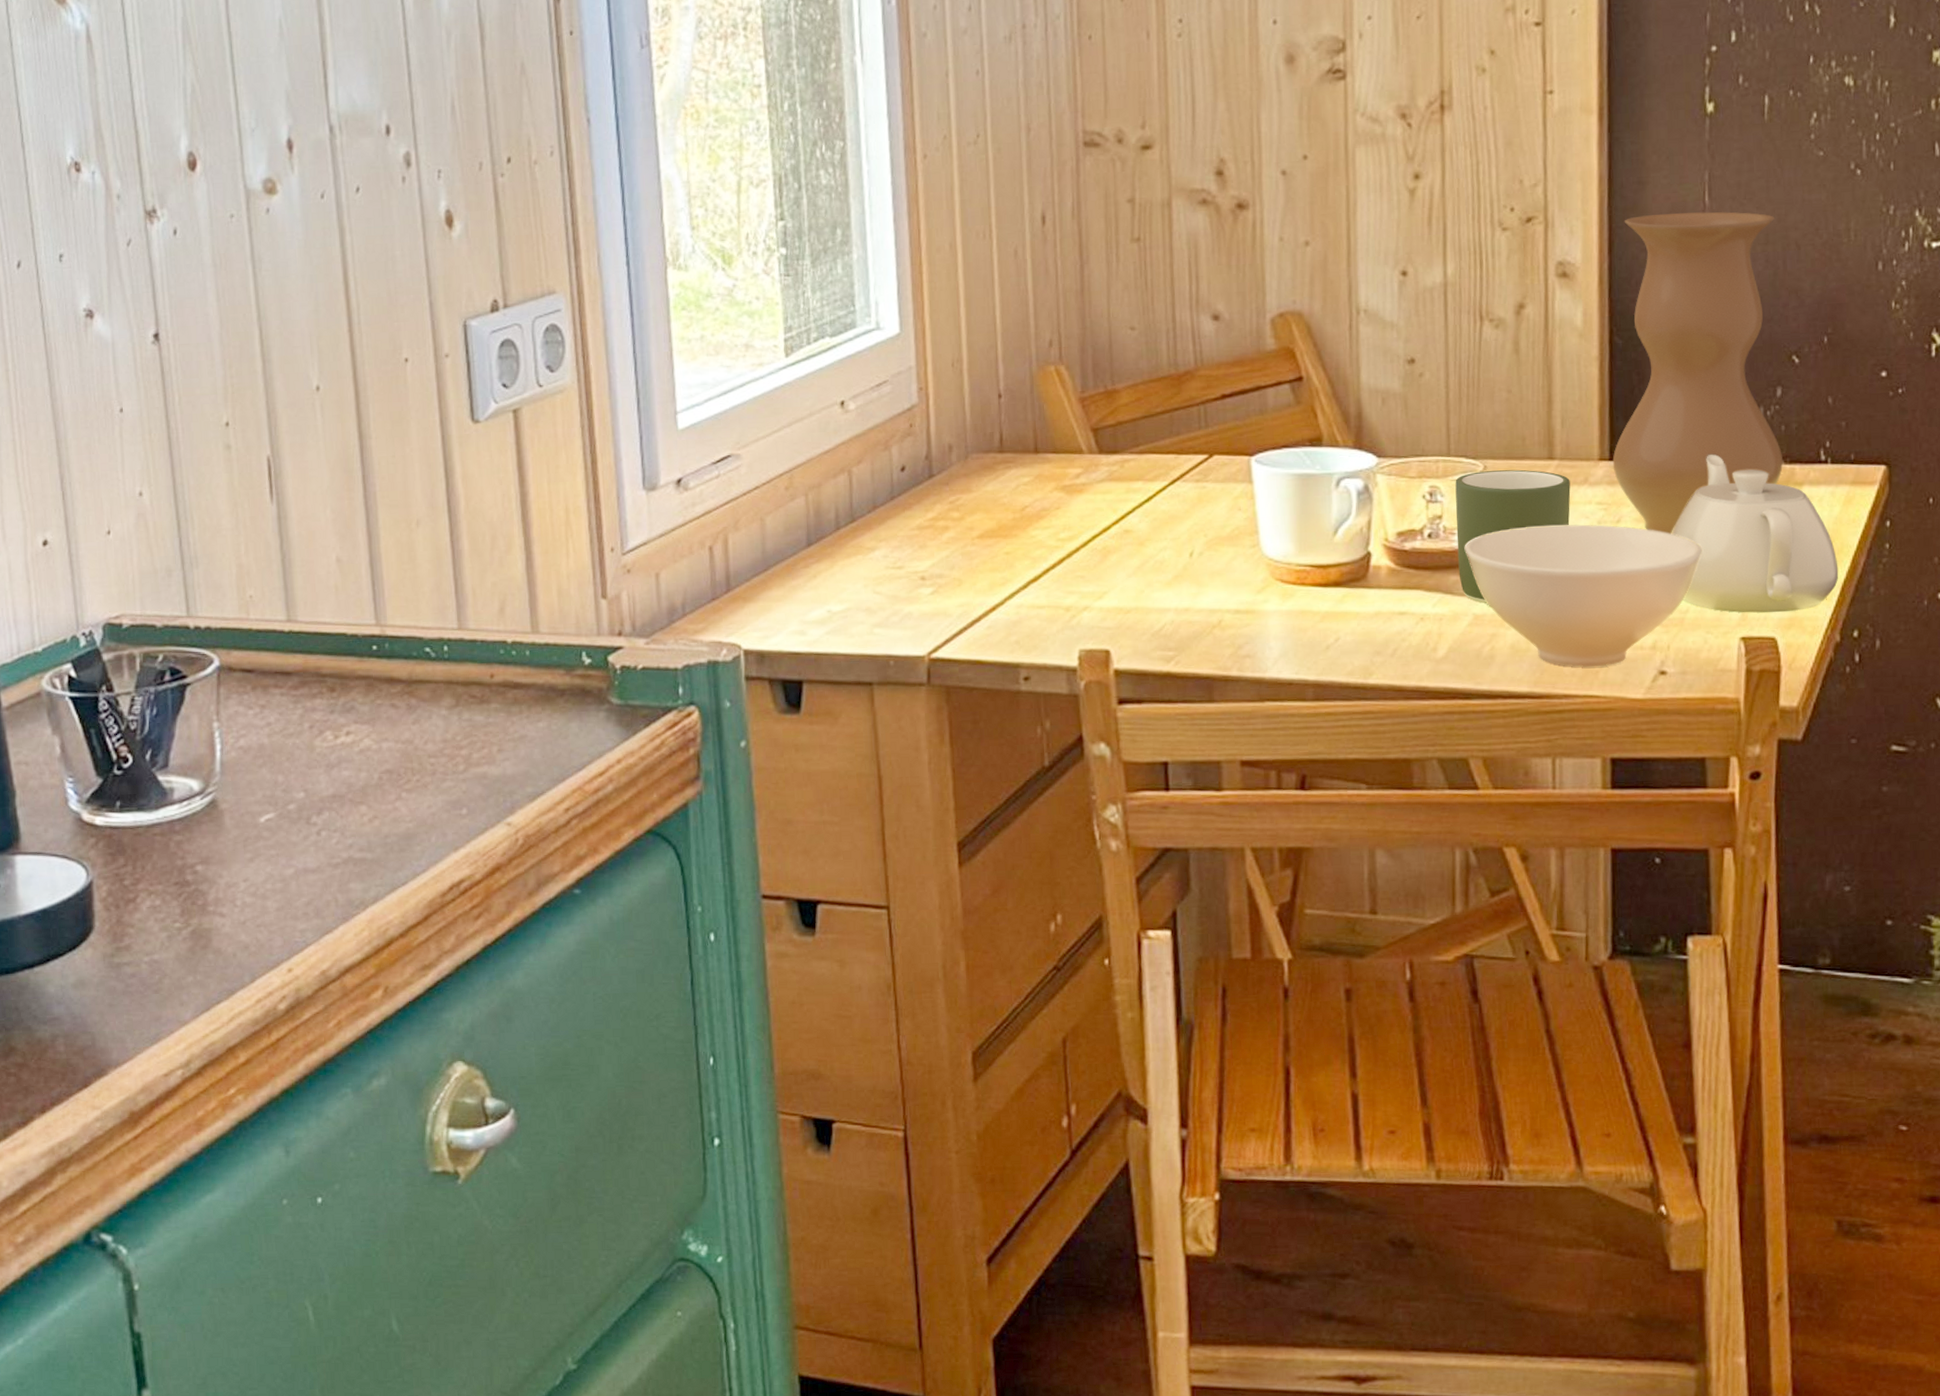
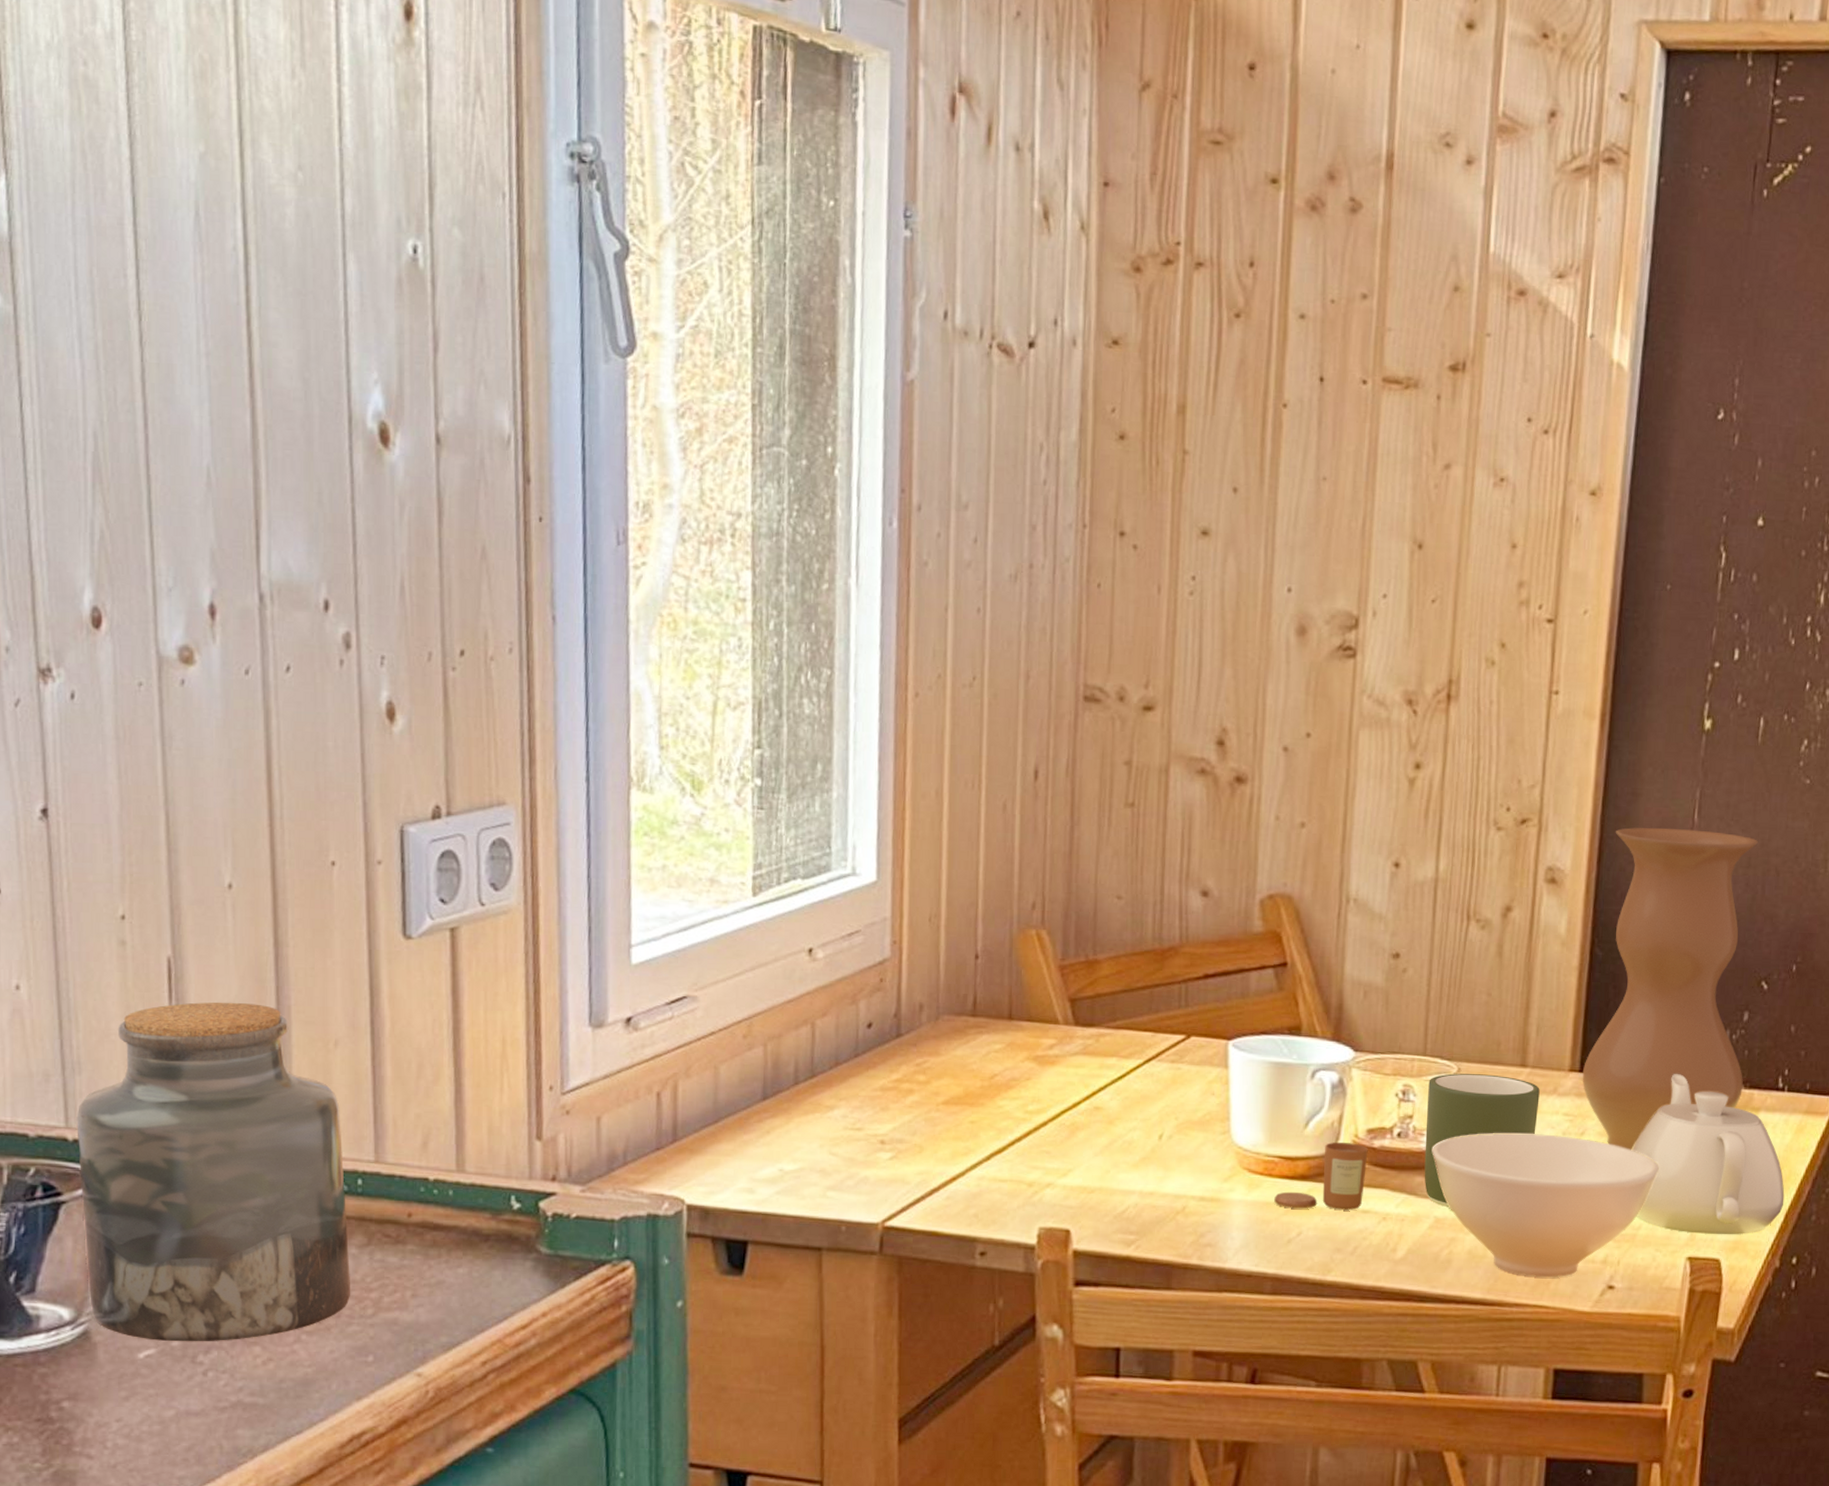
jar: none [196,492,443,806] -> present [76,1002,350,1342]
candle: none [1309,546,1400,615] -> present [1274,1142,1368,1210]

